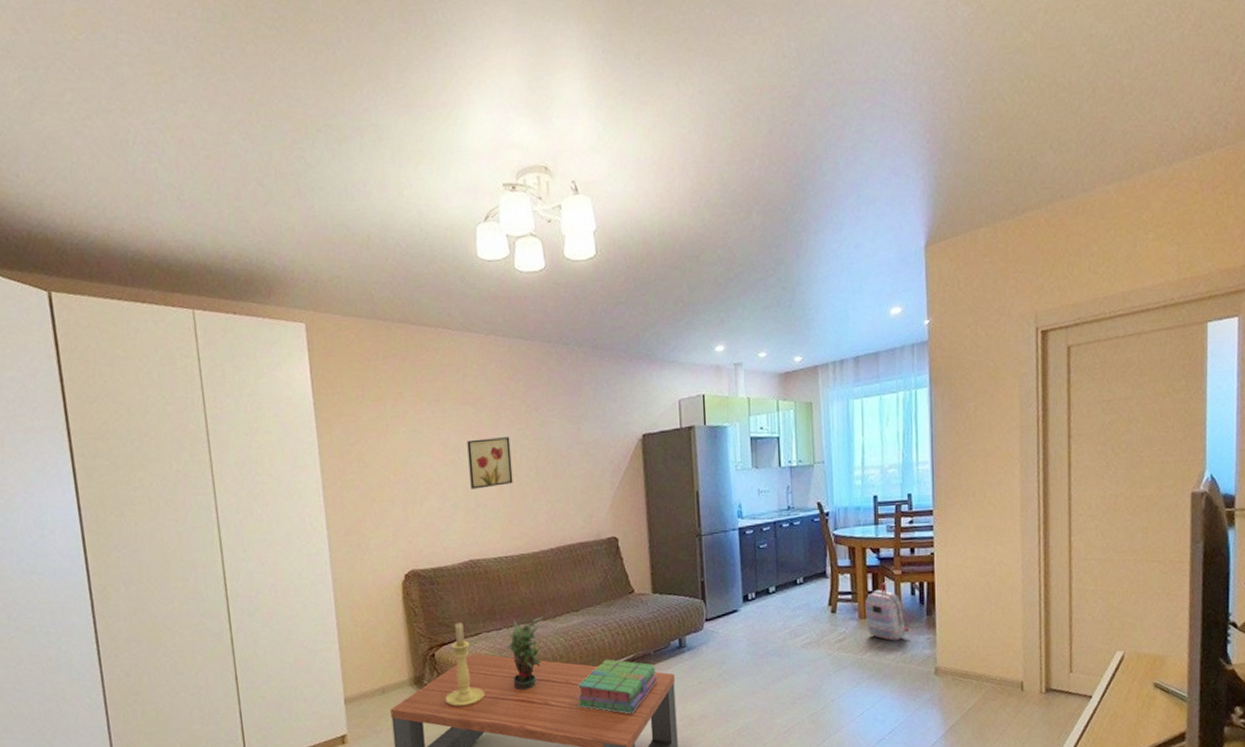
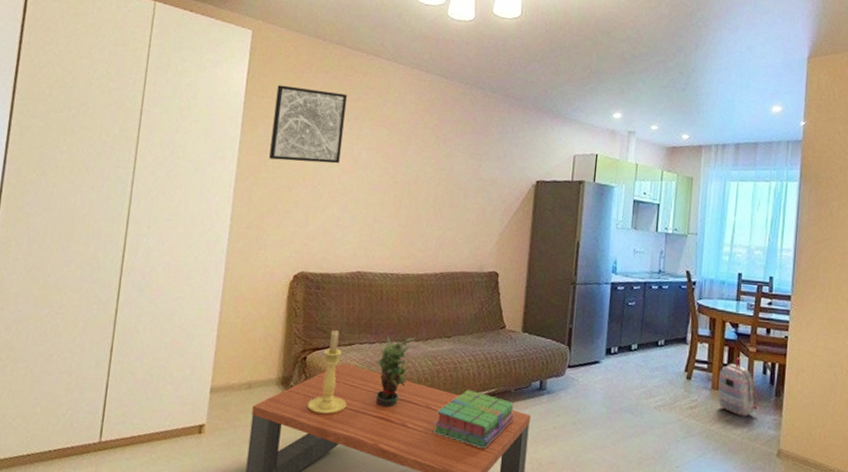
wall art: none [345,376,428,459] -> present [269,85,348,164]
wall art: present [467,437,513,489] -> none [371,159,416,206]

